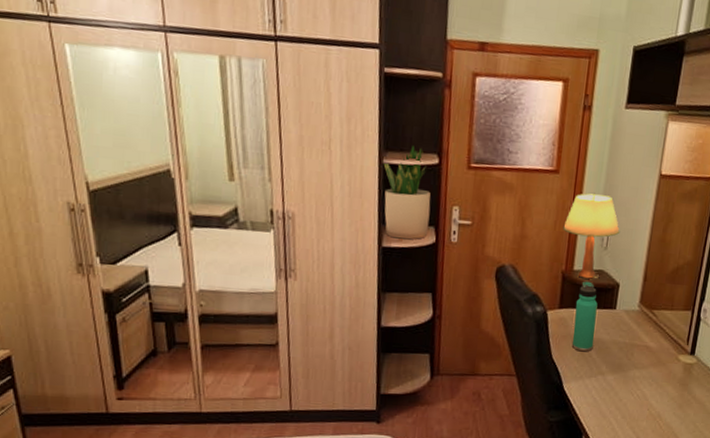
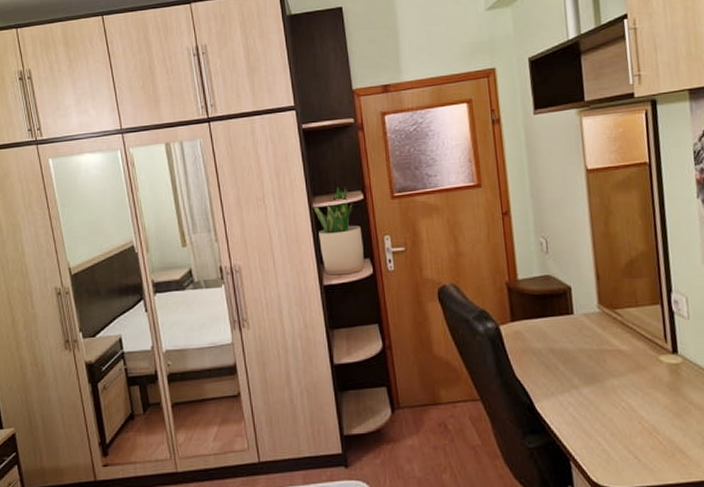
table lamp: present [563,193,621,279] -> none [497,199,559,287]
thermos bottle: present [571,281,598,352] -> none [528,289,559,366]

